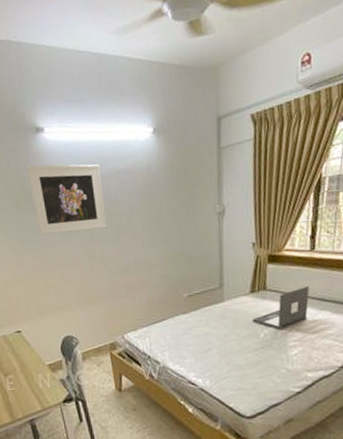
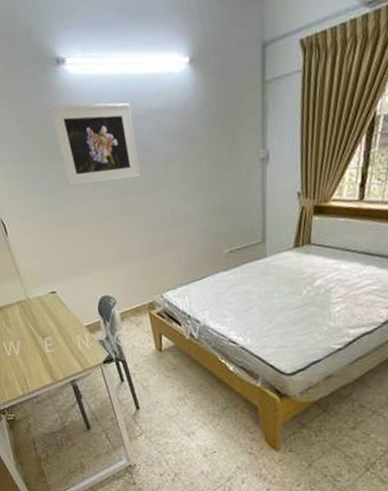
laptop: present [253,286,309,330] -> none [296,240,356,286]

